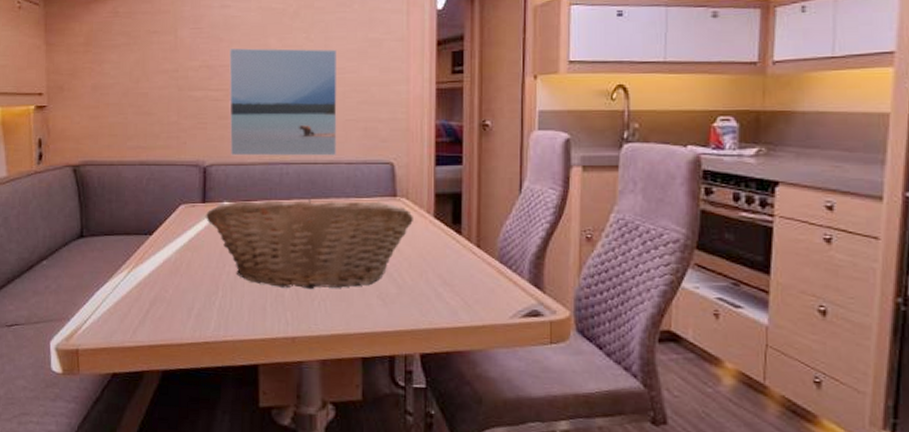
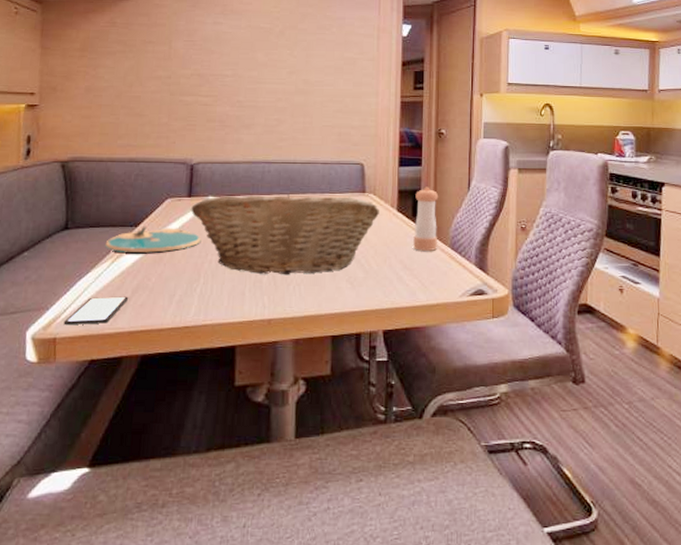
smartphone: none [85,308,146,337] -> present [63,296,128,326]
plate: none [120,234,218,263] -> present [105,226,201,253]
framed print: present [229,47,338,156] -> none [216,59,317,157]
pepper shaker: none [454,189,484,264] -> present [413,187,439,251]

